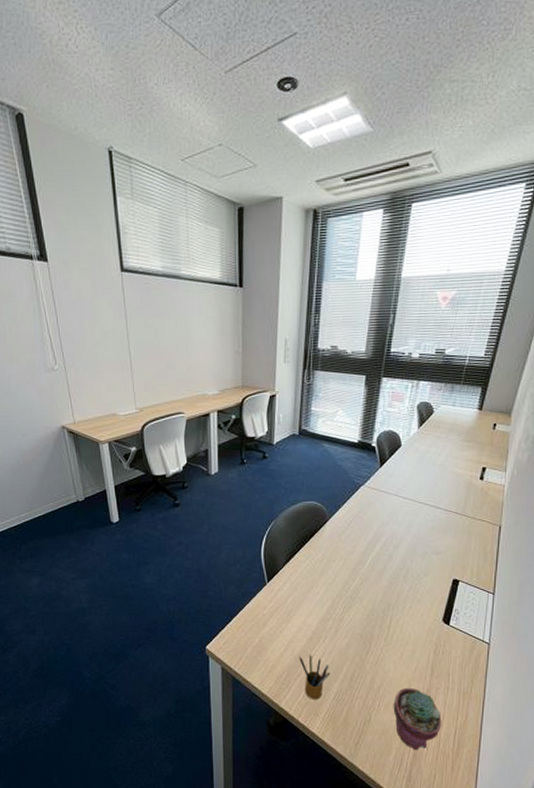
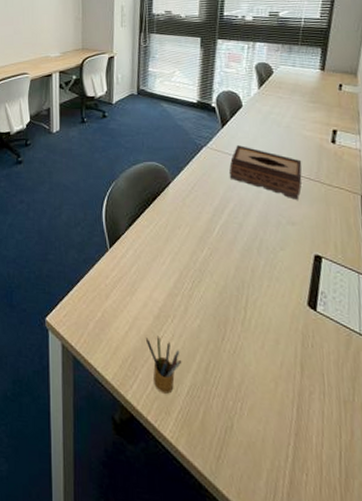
tissue box: none [383,484,451,532] -> present [228,145,302,200]
potted succulent: present [393,687,442,751] -> none [258,387,322,477]

